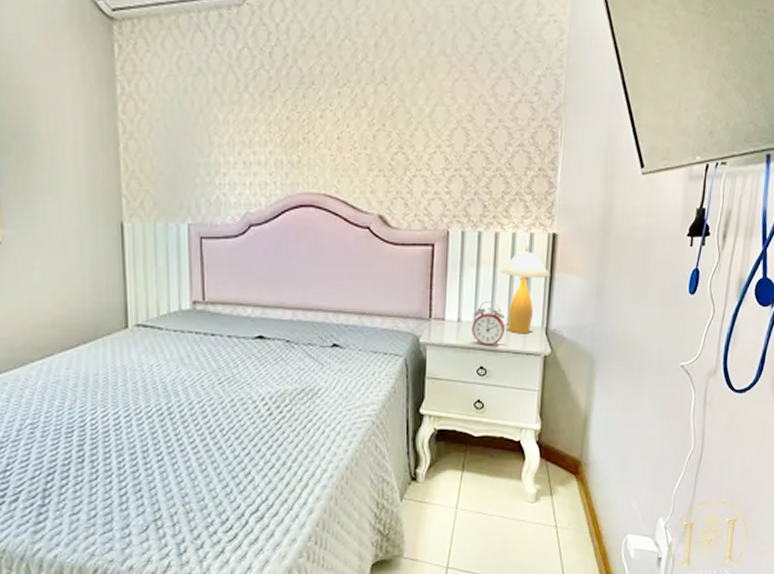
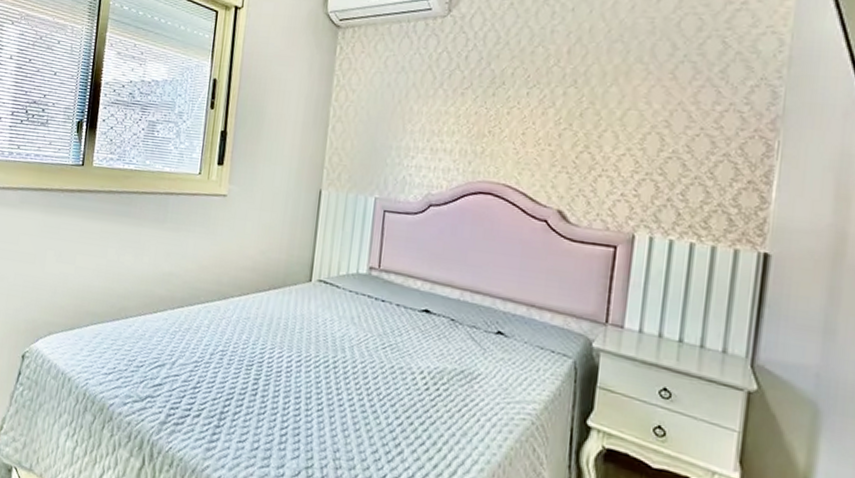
alarm clock: present [472,301,506,347] -> none [655,316,698,370]
table lamp: present [499,245,552,334] -> none [693,262,761,362]

